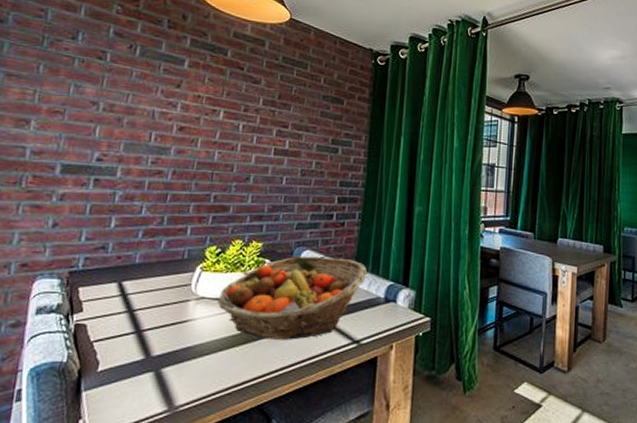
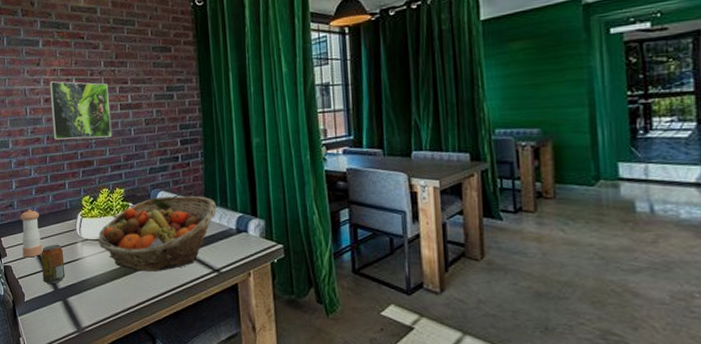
pepper shaker: none [107,254,143,315] -> present [20,209,43,258]
beverage can: none [131,300,169,350] -> present [41,244,66,284]
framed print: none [181,109,263,183] -> present [49,81,112,140]

